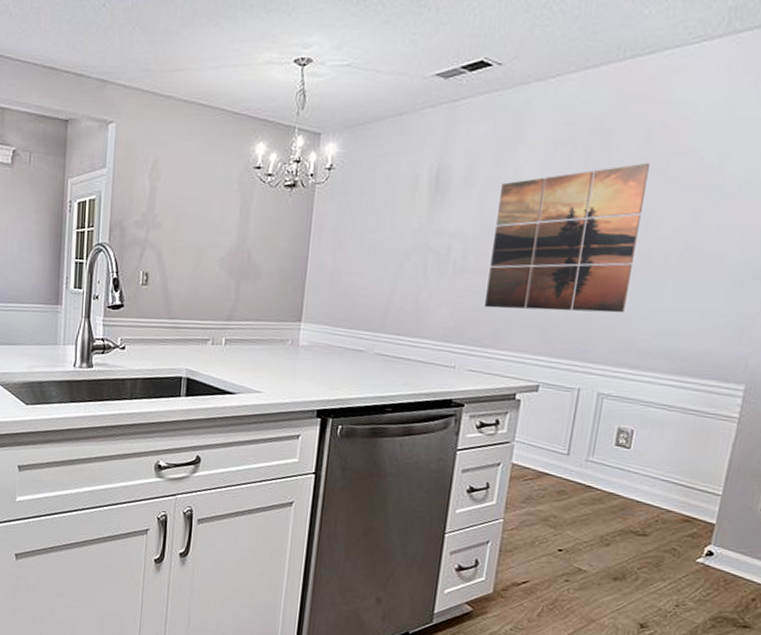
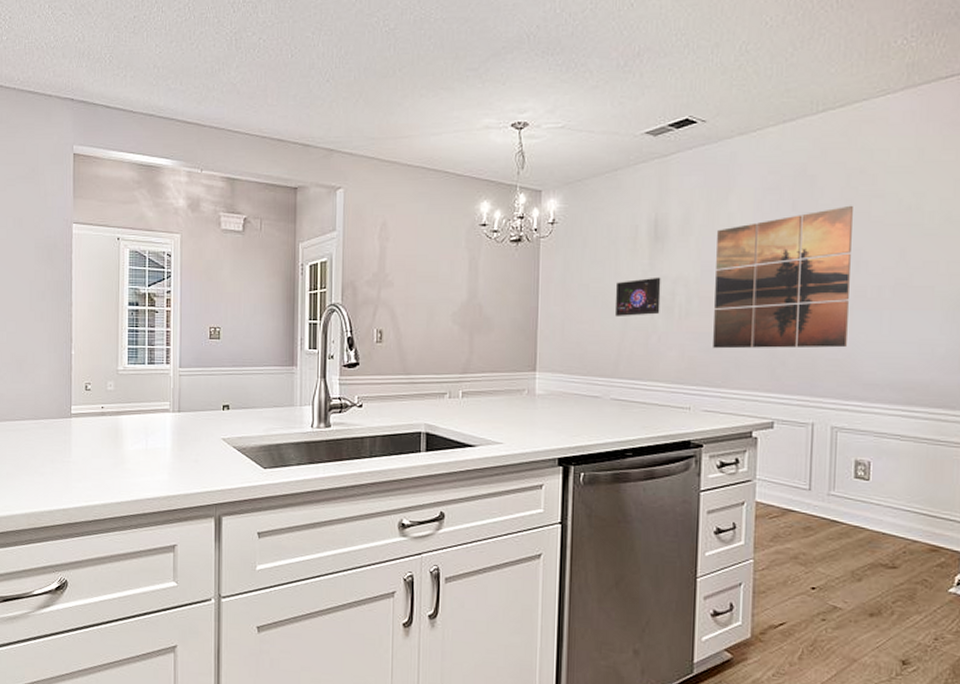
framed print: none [386,230,438,270] -> present [614,277,661,316]

